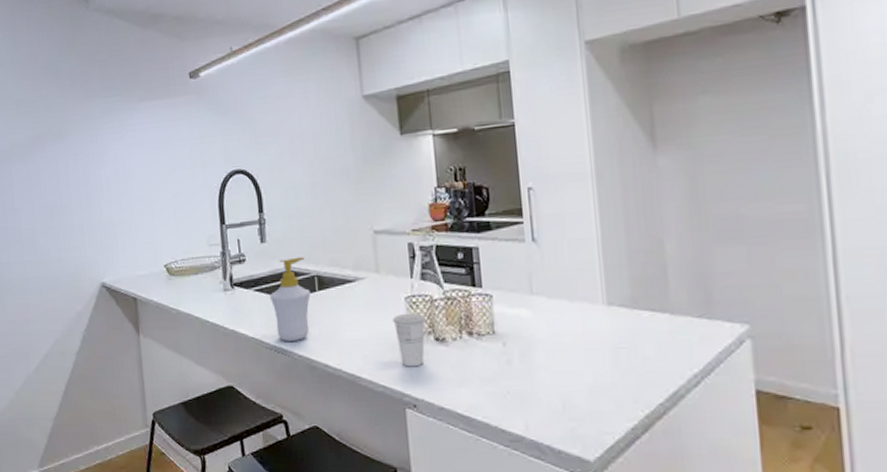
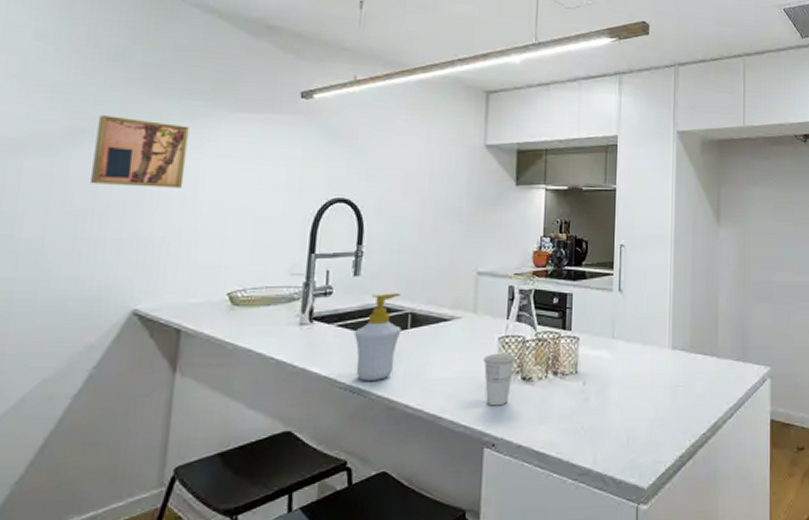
wall art: none [50,120,116,181] -> present [91,115,189,188]

